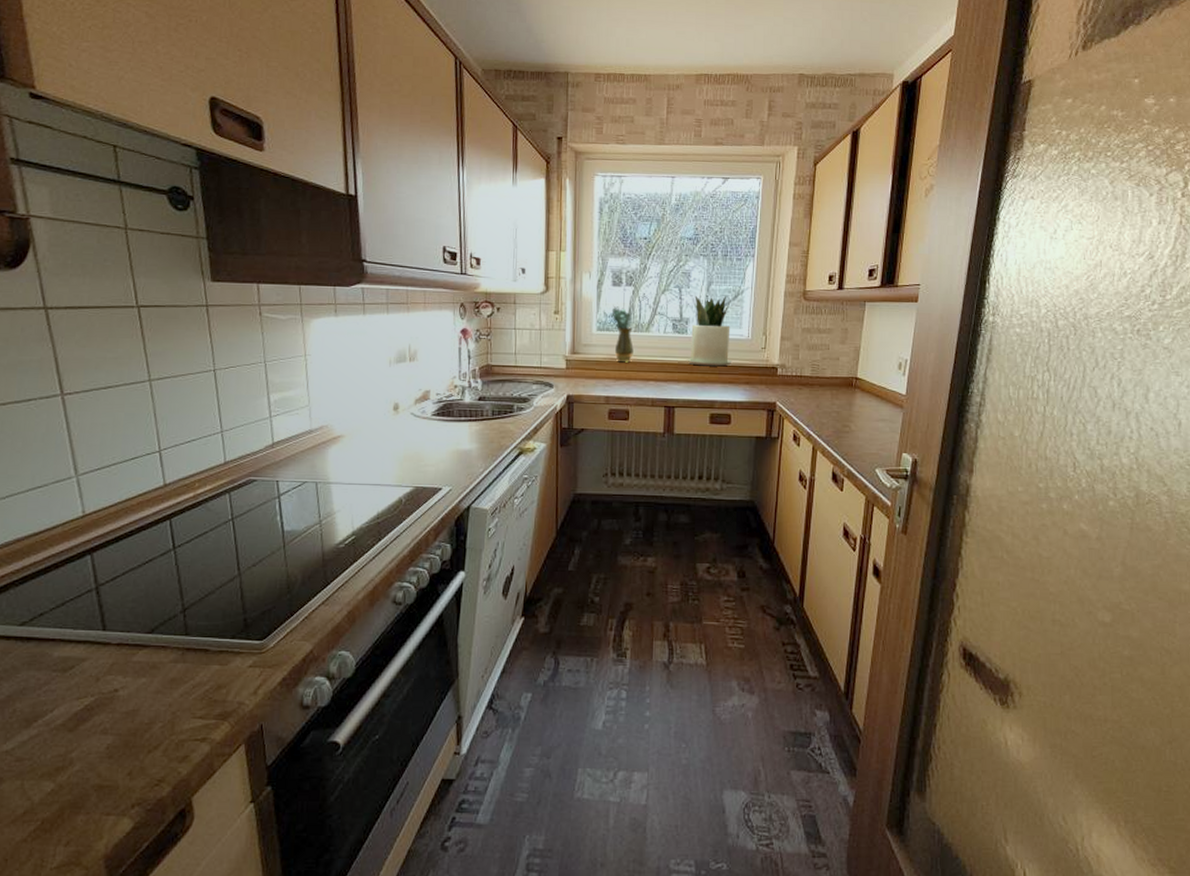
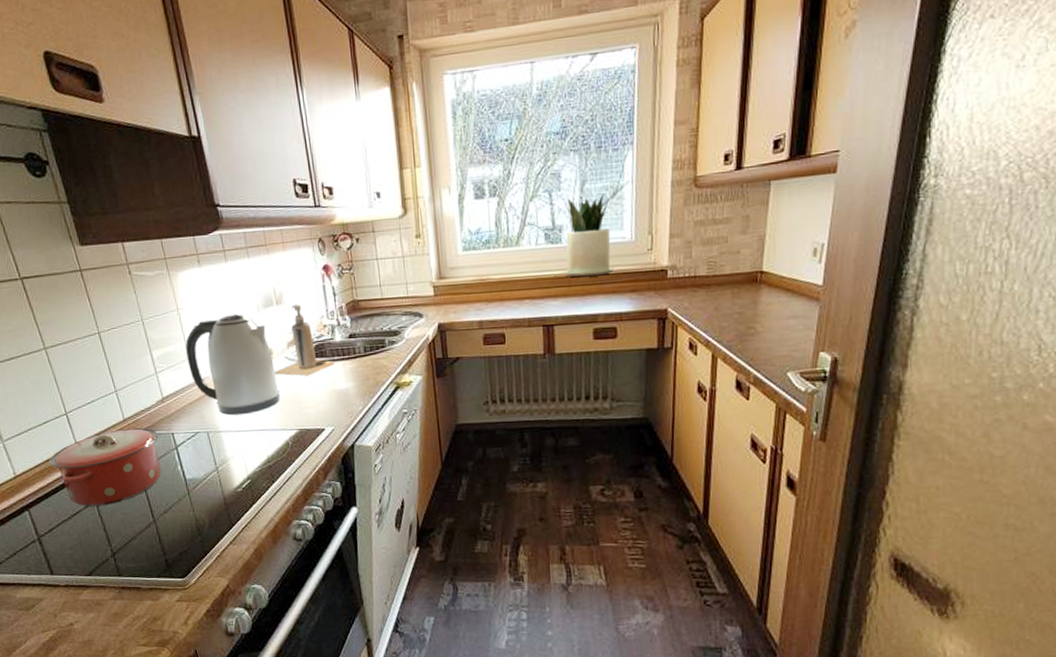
casserole: none [128,472,262,555] -> present [49,428,162,507]
kettle: none [306,365,400,468] -> present [185,313,280,416]
soap dispenser: none [397,363,461,434] -> present [274,304,335,376]
vase: present [611,306,634,363] -> none [476,221,504,283]

